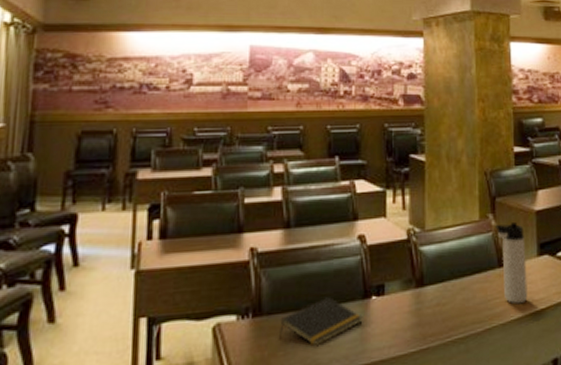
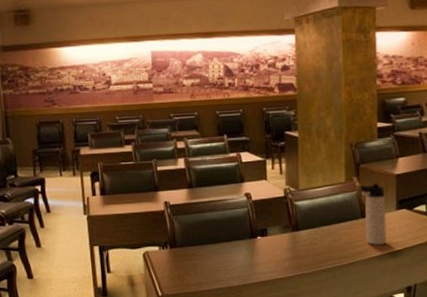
notepad: present [280,297,363,345] -> none [190,237,251,268]

